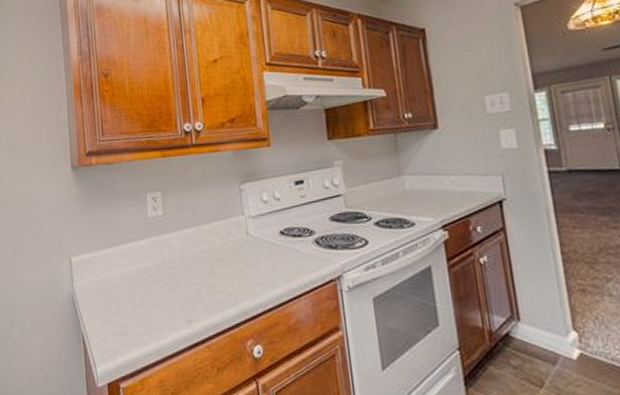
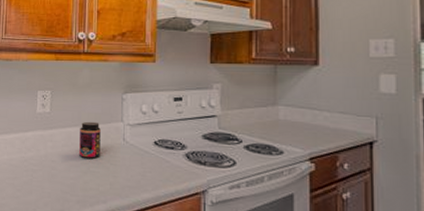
jar: none [198,218,224,260] -> present [79,121,101,159]

